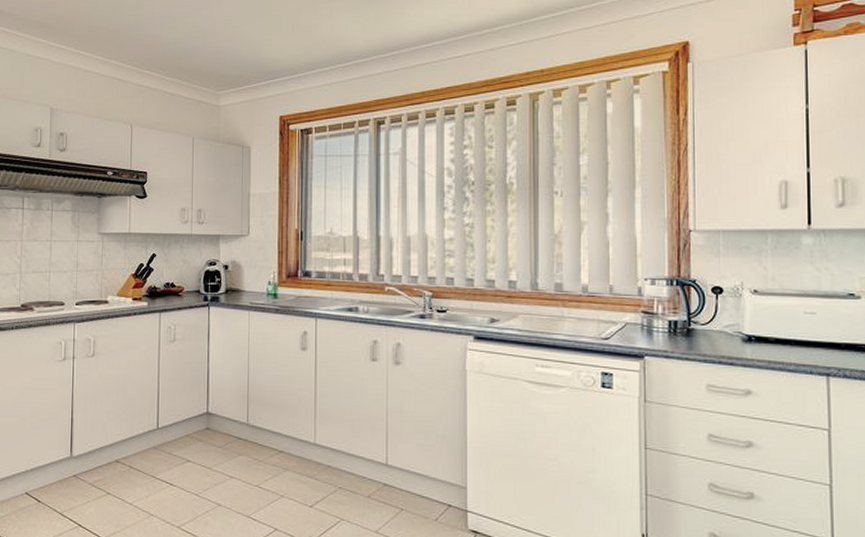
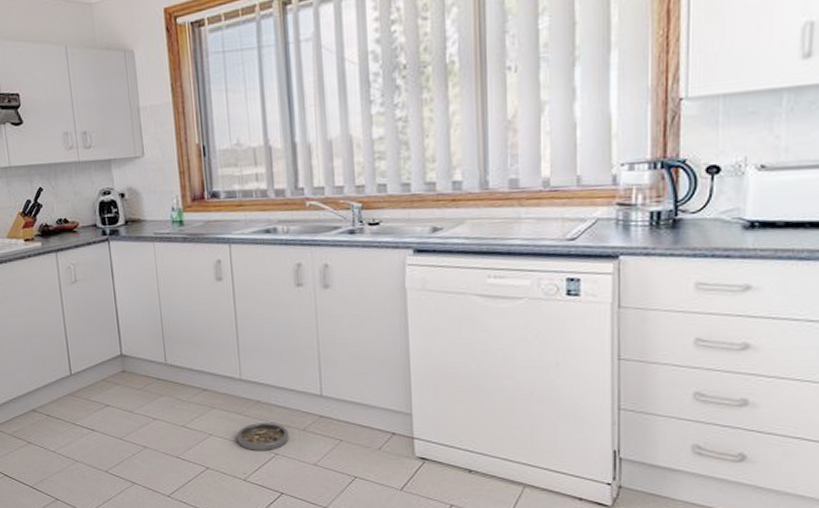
pet bowl: none [307,487,354,515] -> present [237,423,289,450]

